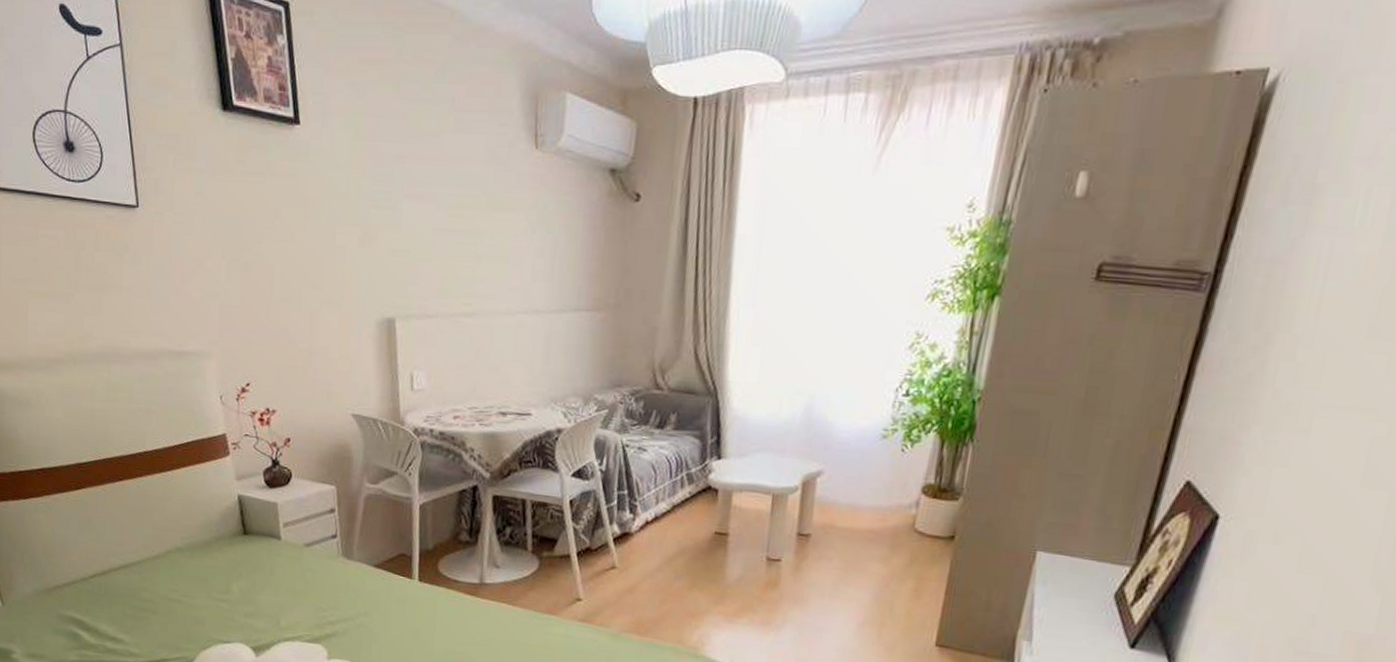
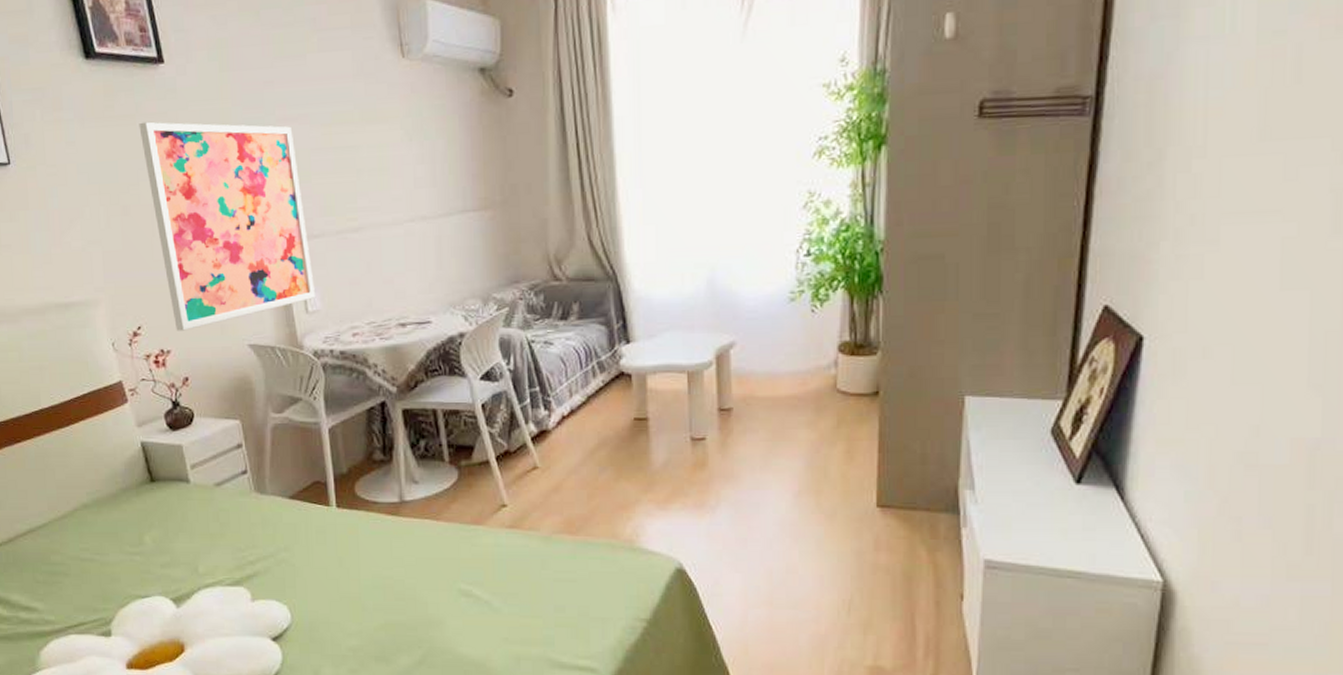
wall art: none [268,181,423,393] -> present [139,121,315,331]

